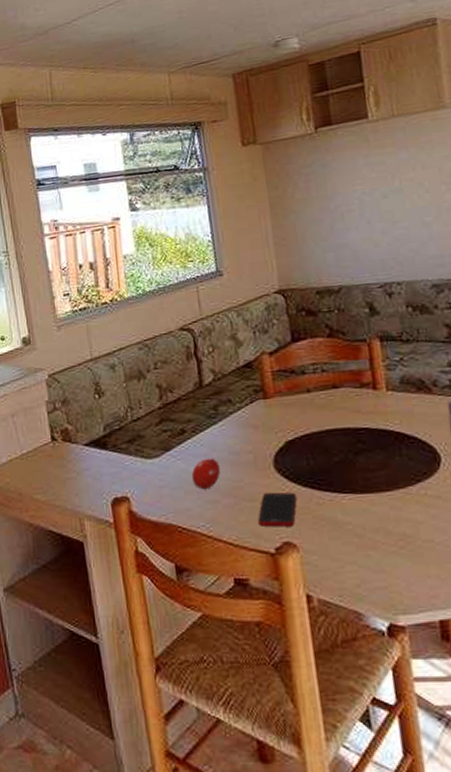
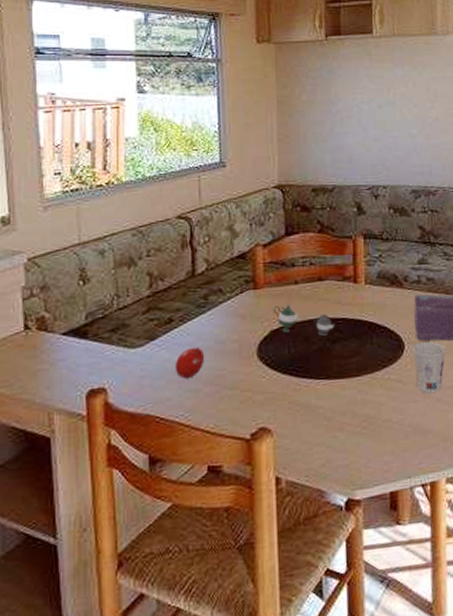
cell phone: present [258,492,297,527] -> none [237,379,276,414]
teapot: none [286,413,358,447] -> present [273,304,337,336]

